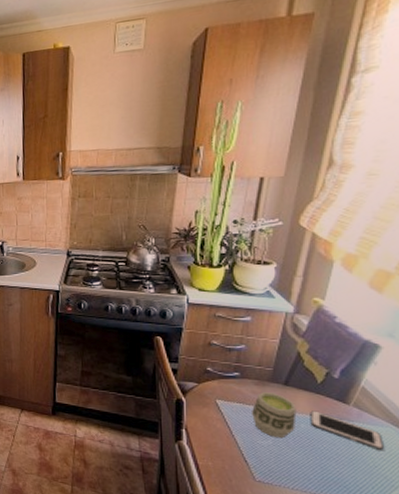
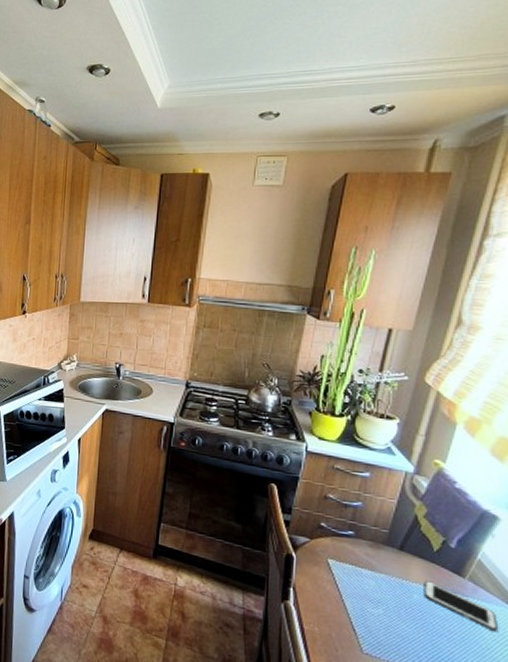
cup: present [252,391,297,439] -> none [364,554,411,609]

